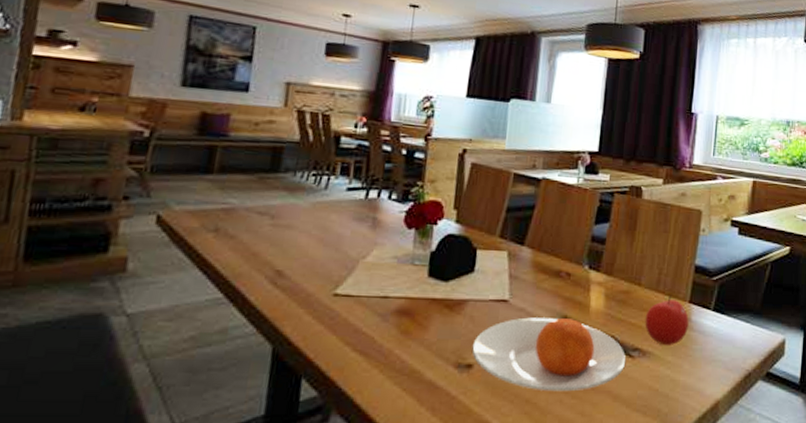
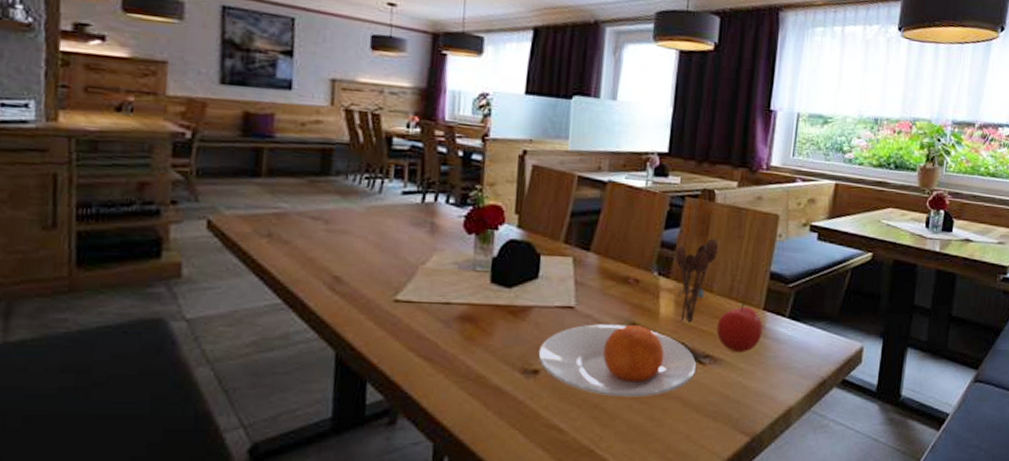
utensil holder: none [605,233,646,318] -> present [675,238,718,325]

